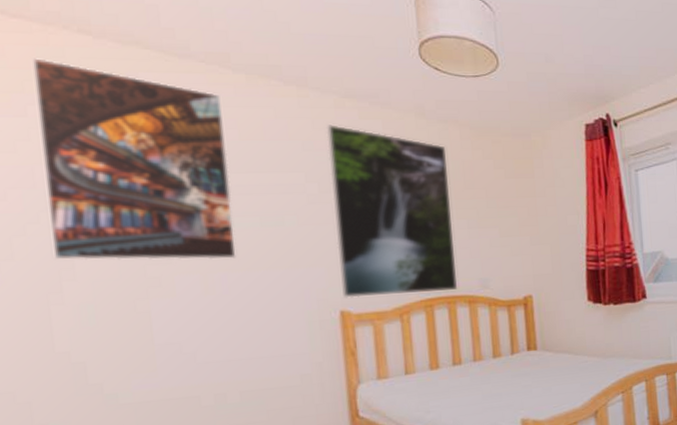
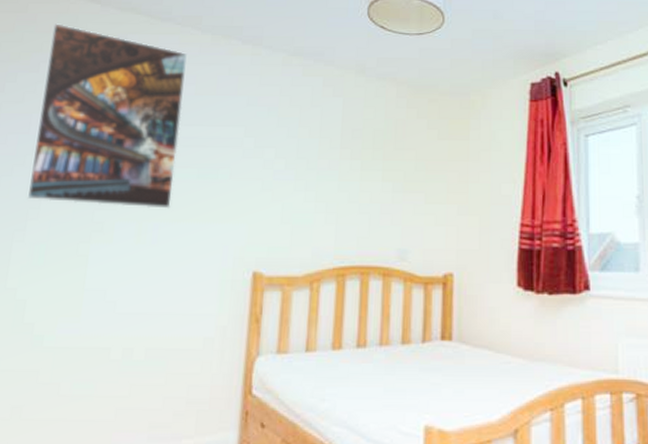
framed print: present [326,125,458,299] -> none [258,81,381,260]

